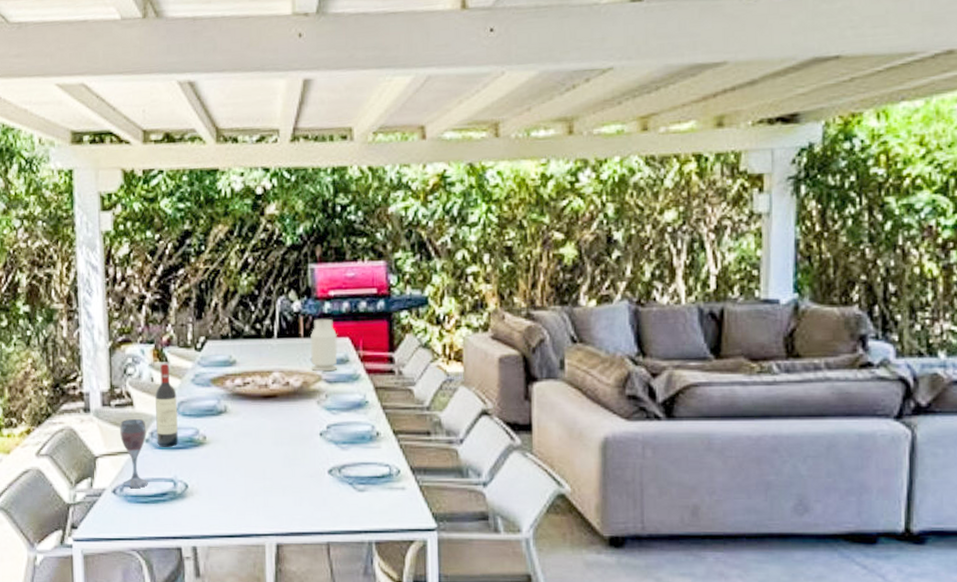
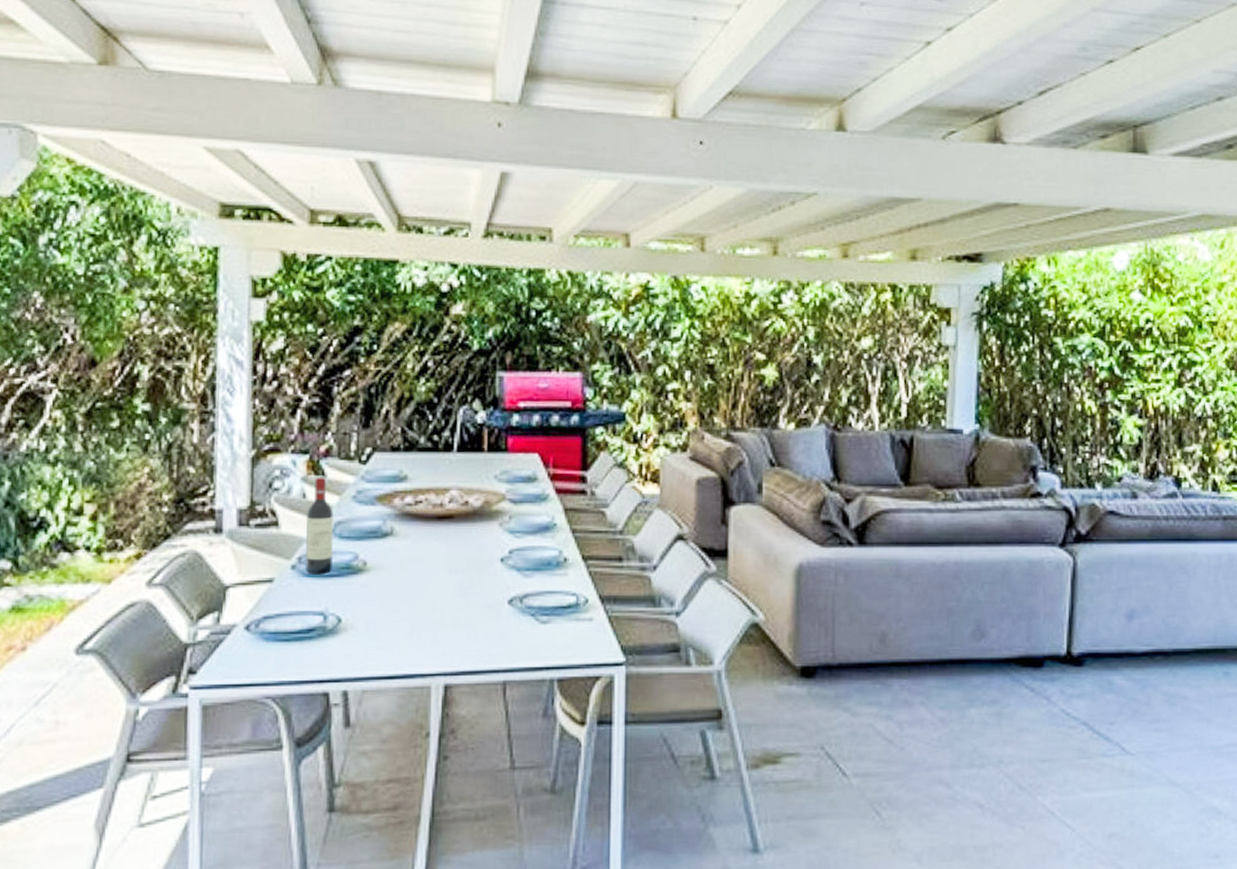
cup: present [120,418,148,488] -> none [259,541,293,623]
water jug: present [310,318,338,372] -> none [494,432,525,491]

